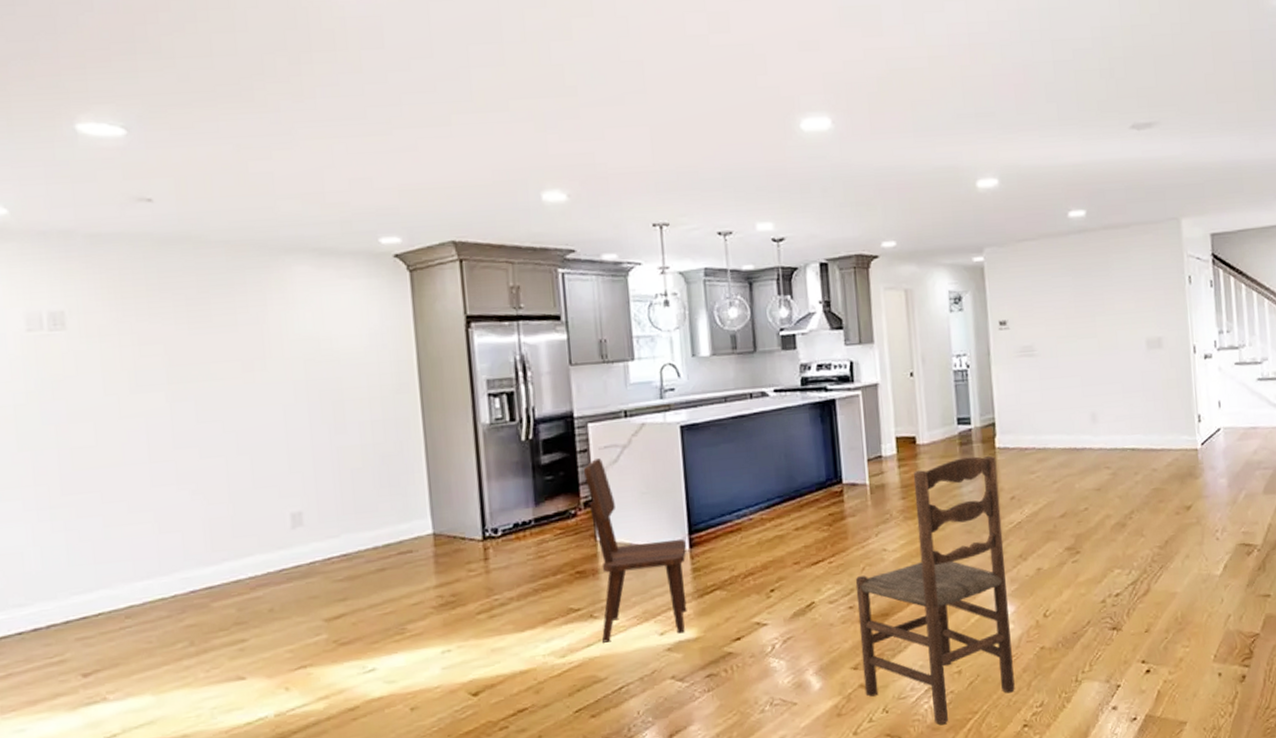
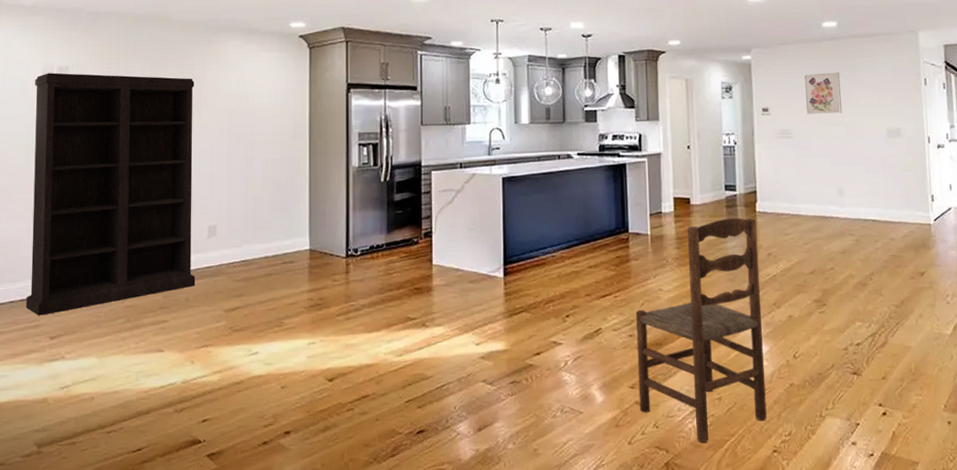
bookshelf: none [16,318,281,648] -> present [25,72,196,316]
dining chair: present [583,458,687,643] -> none [425,199,502,347]
wall art: none [1047,272,1093,326] -> present [804,72,842,114]

